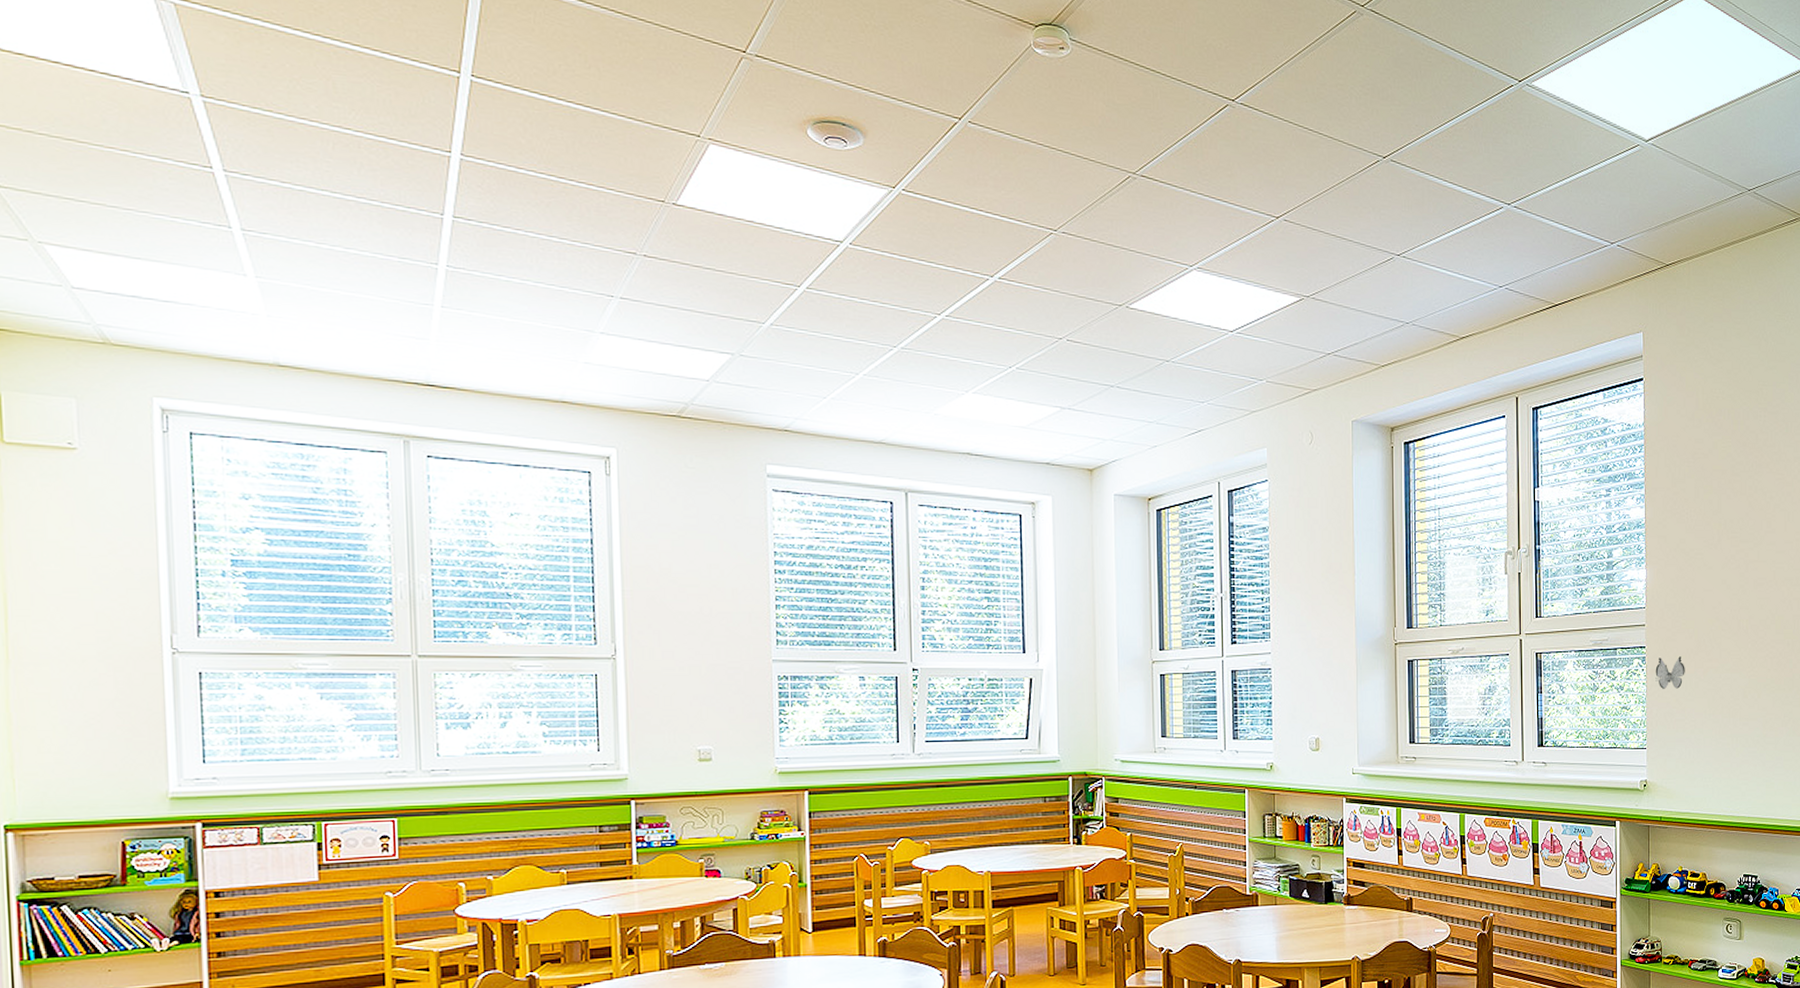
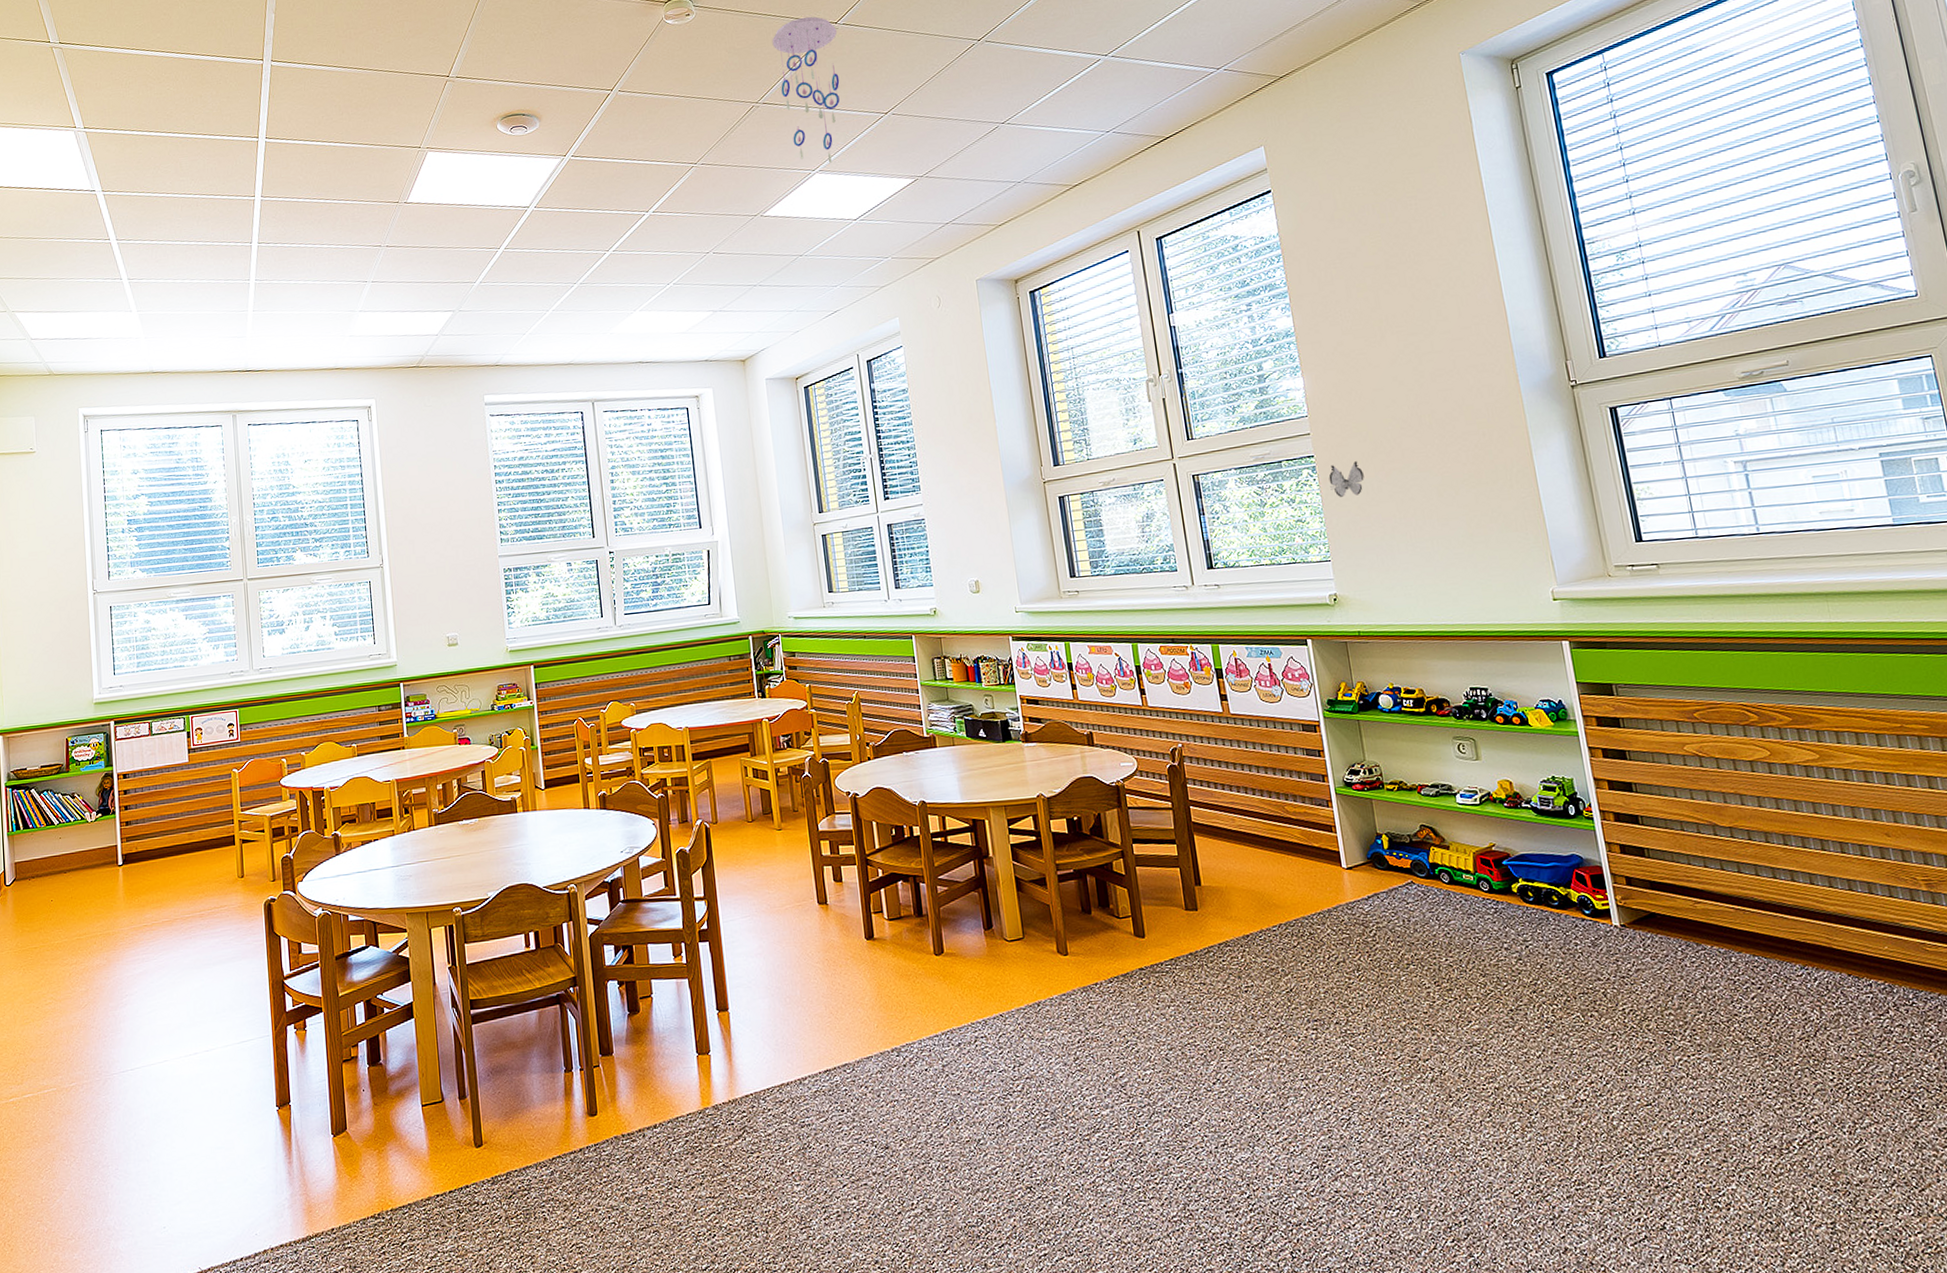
ceiling mobile: none [1158,84,1233,263] -> present [772,16,840,164]

